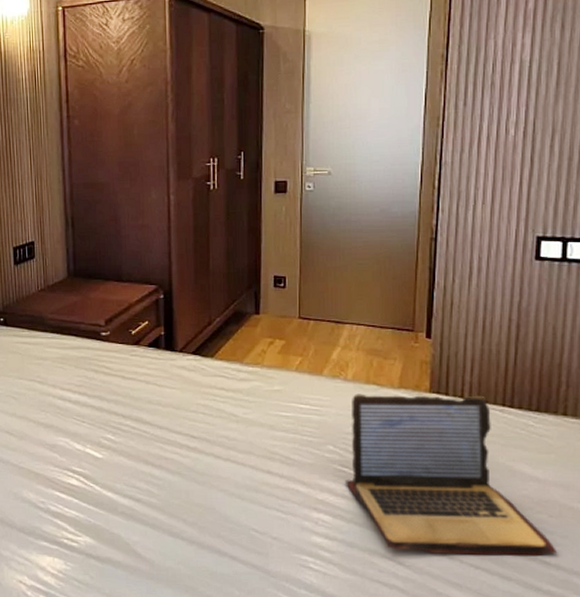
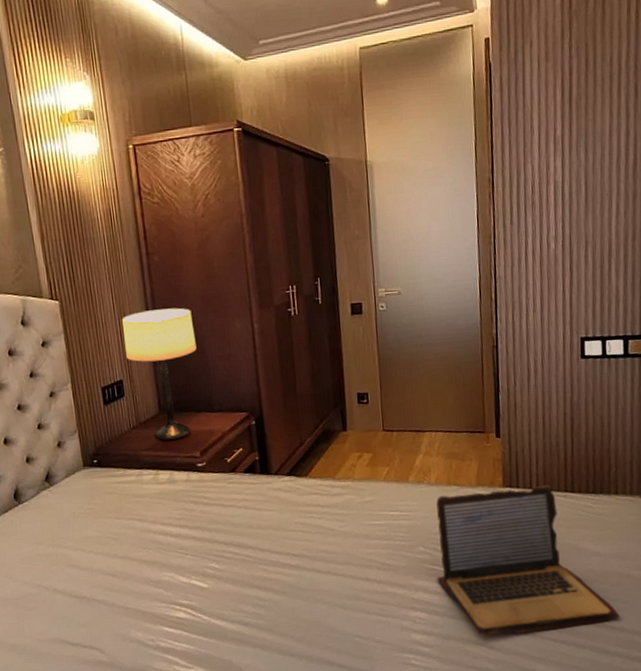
table lamp: none [37,173,110,305] -> present [121,308,197,441]

